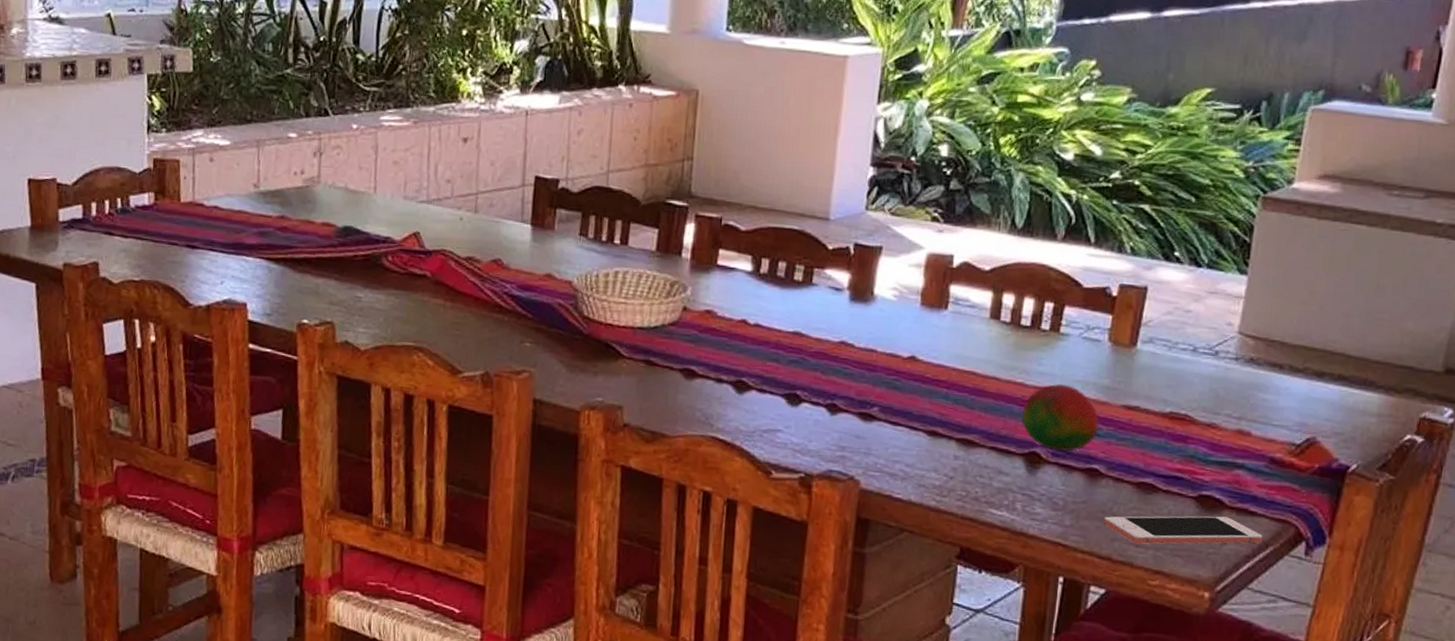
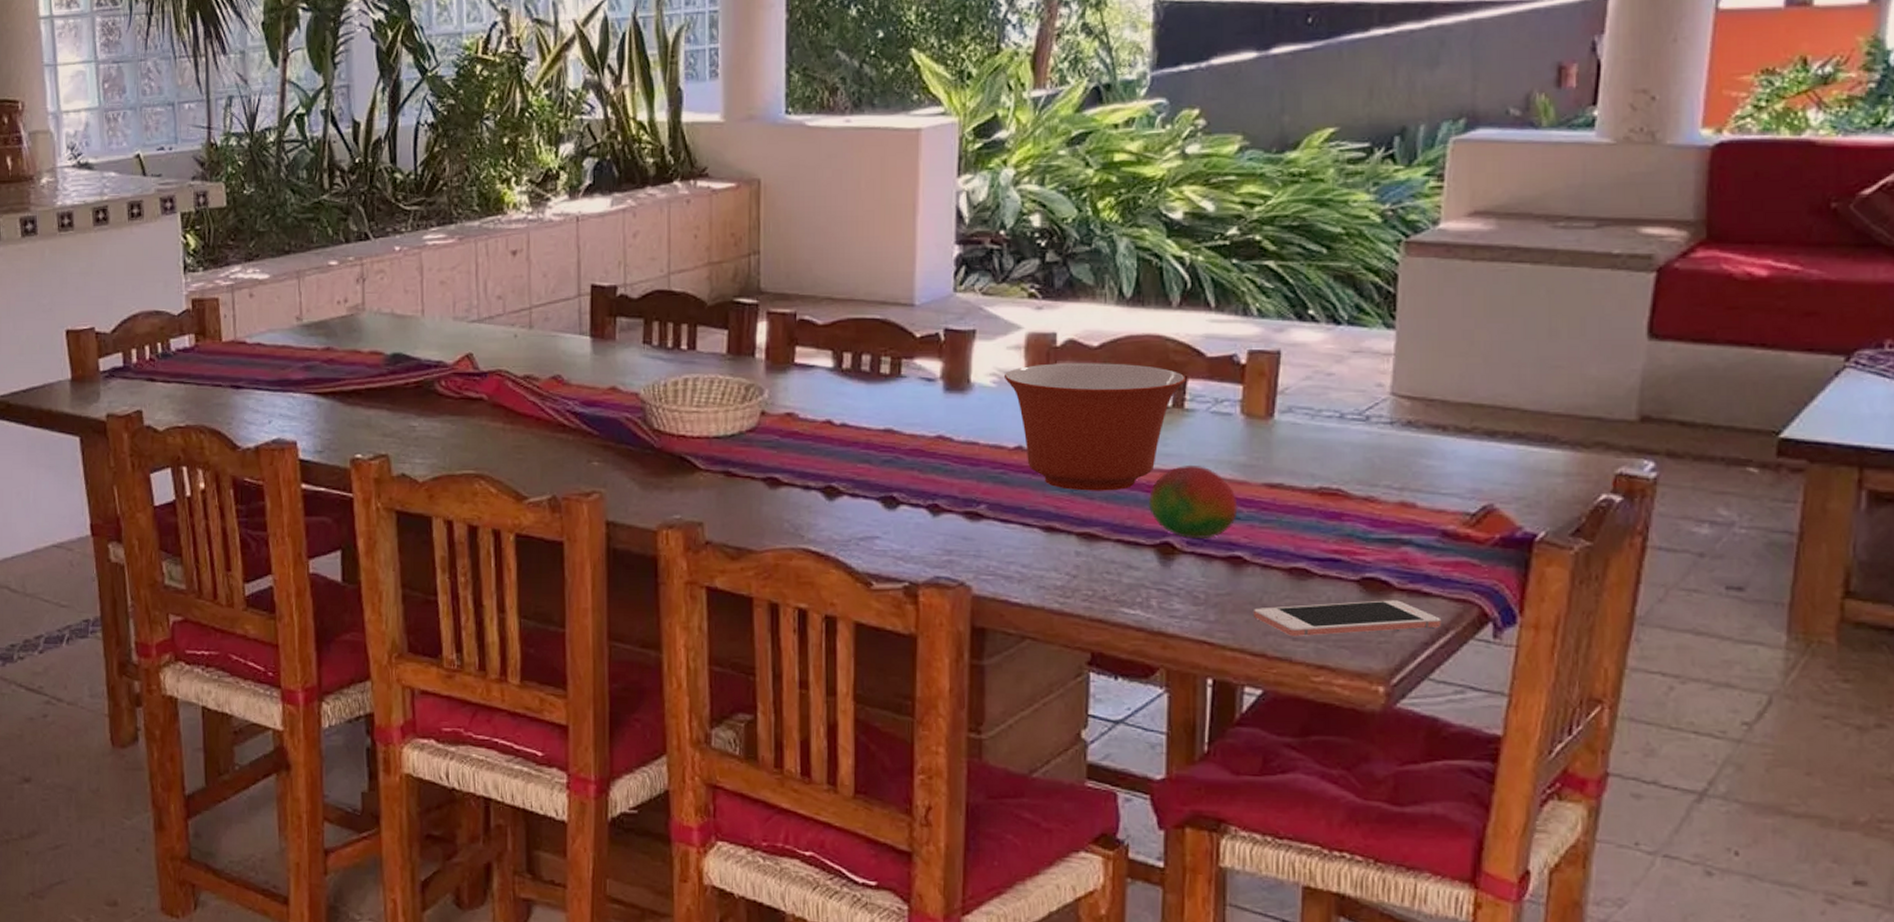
mixing bowl: none [903,282,1063,403] -> present [1003,363,1185,491]

